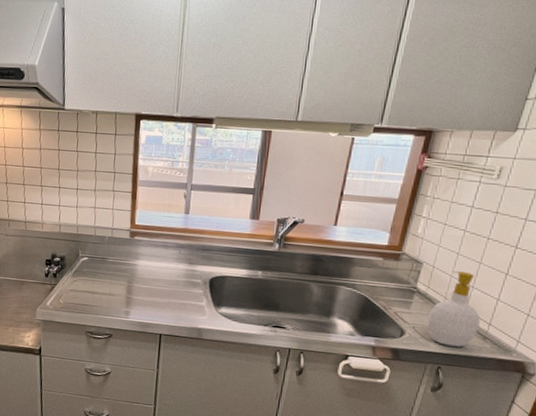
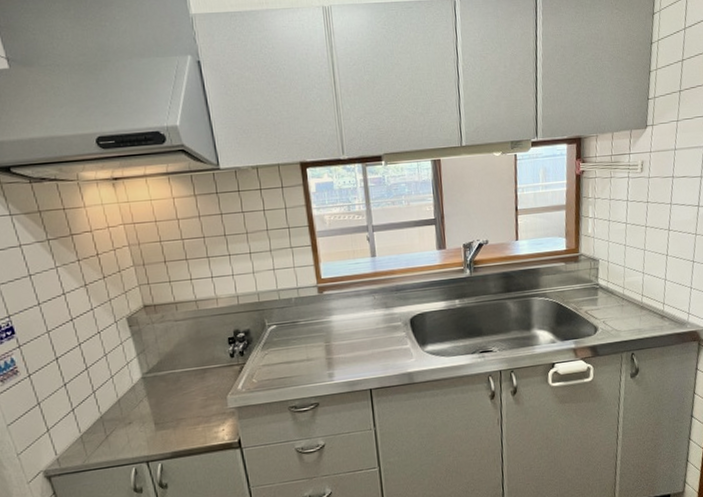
soap bottle: present [427,271,480,347] -> none [614,260,657,332]

